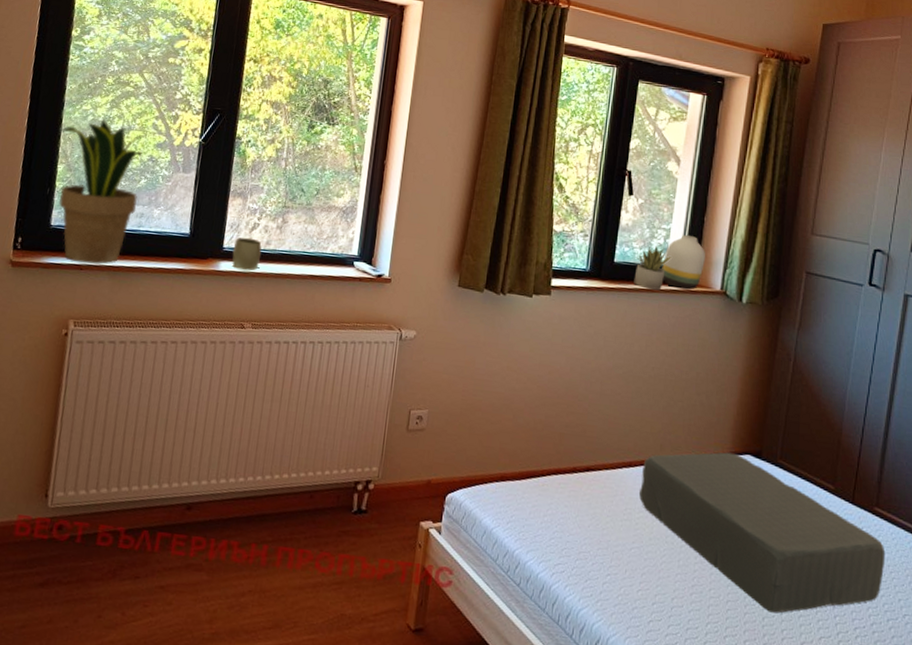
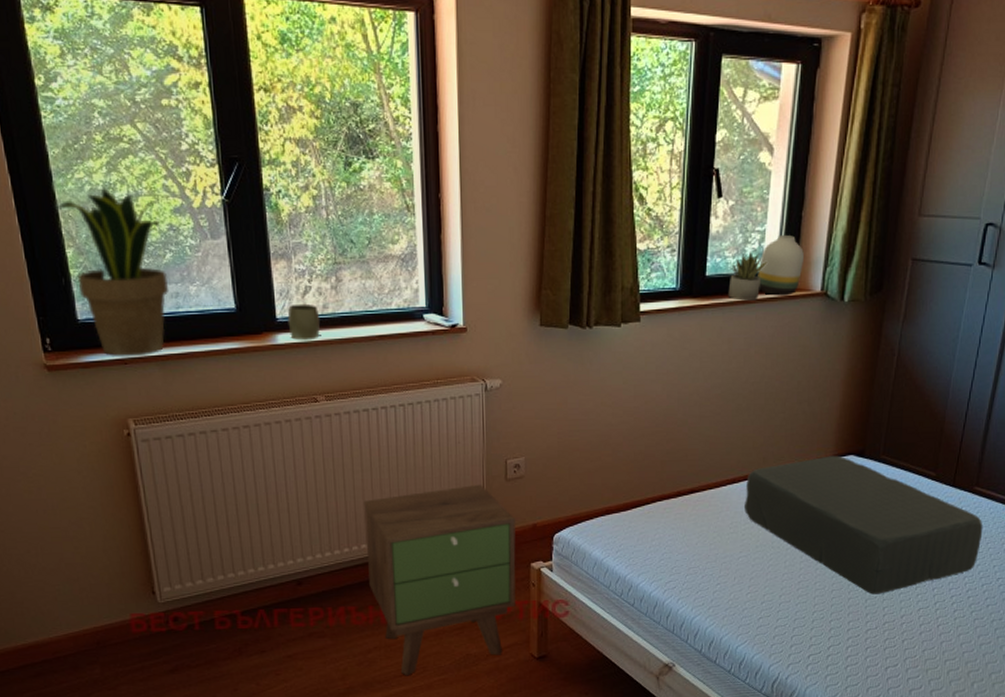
nightstand: none [256,430,411,630] -> present [364,484,516,676]

